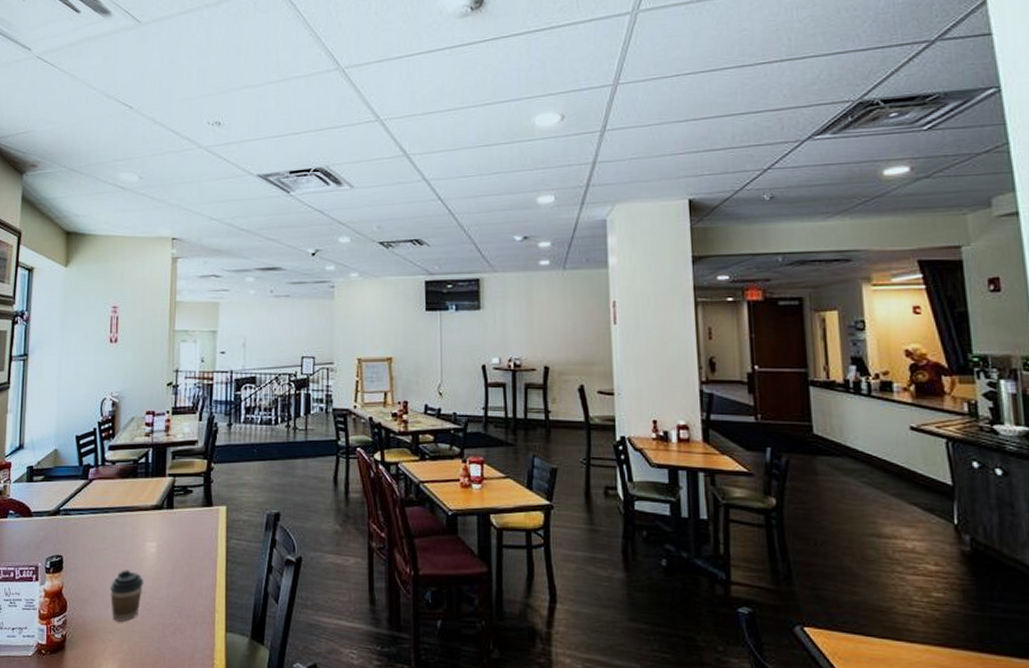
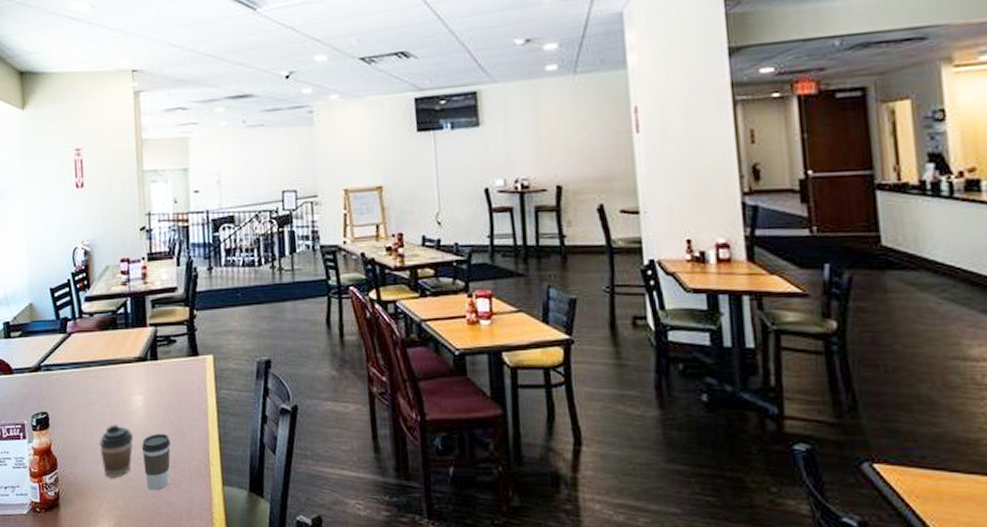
coffee cup: none [151,579,179,636] -> present [141,433,171,491]

